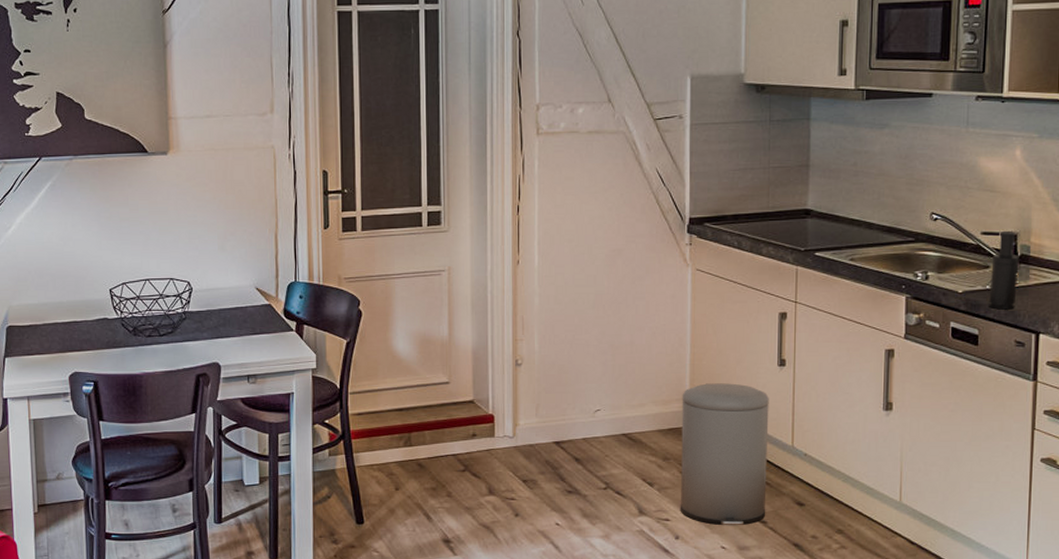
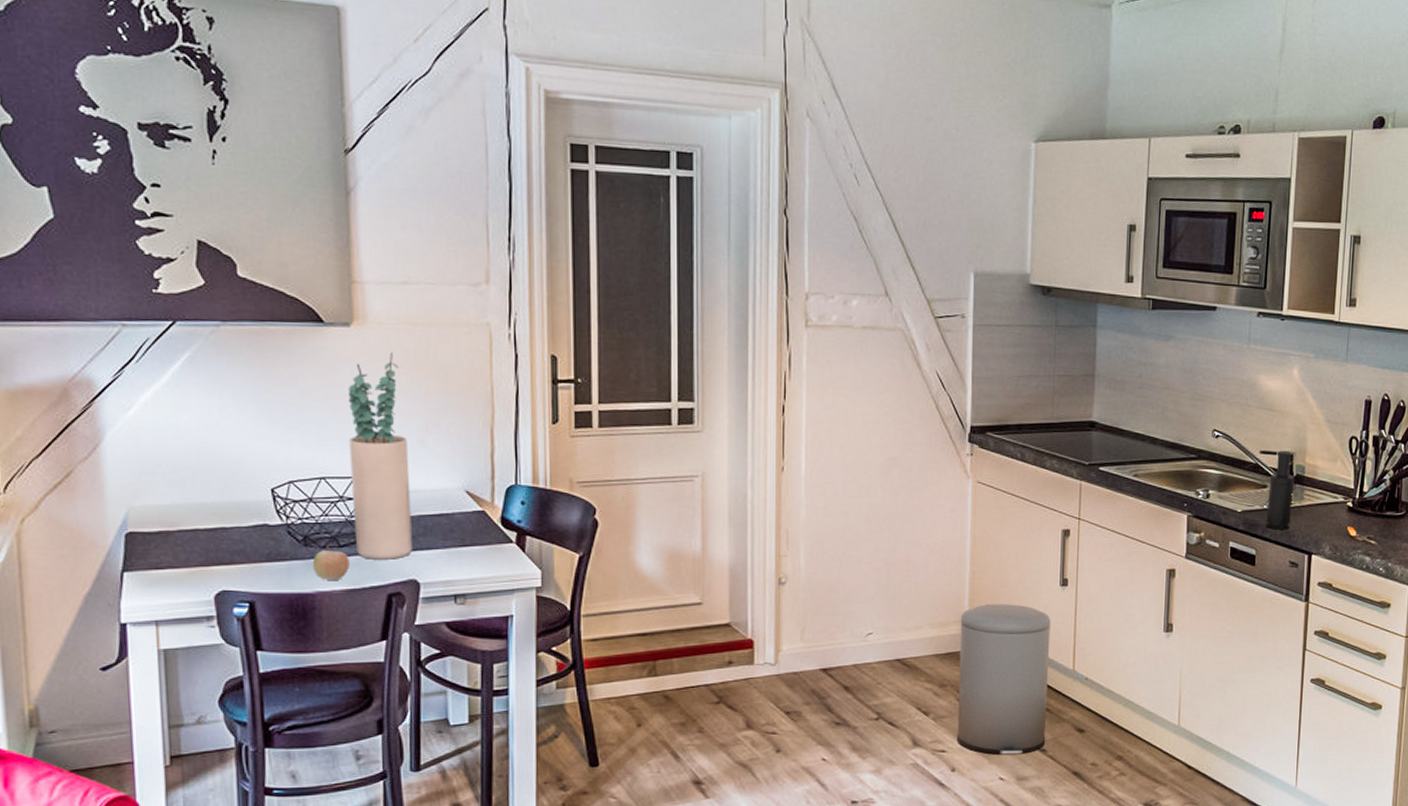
fruit: none [140,335,167,363] -> present [312,546,350,580]
vase: none [166,174,215,346] -> present [348,352,412,559]

